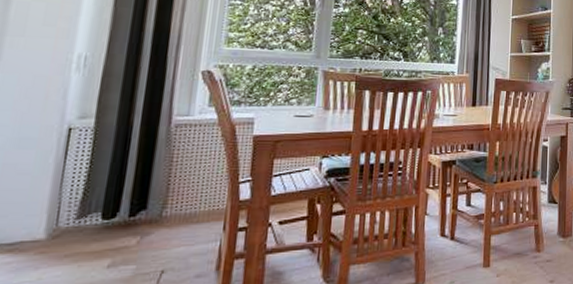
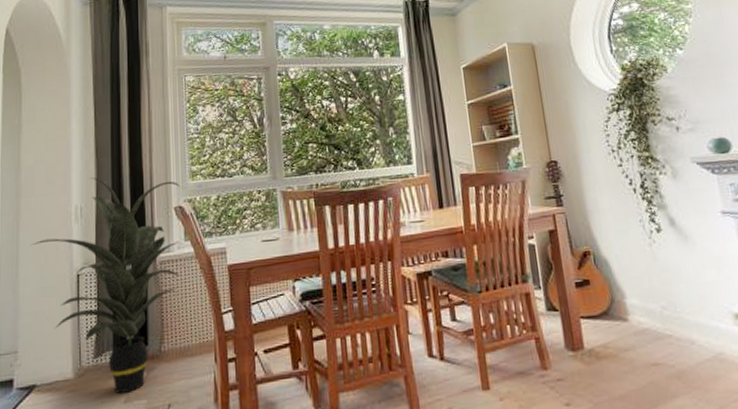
indoor plant: none [12,27,213,258] -> present [31,177,181,394]

